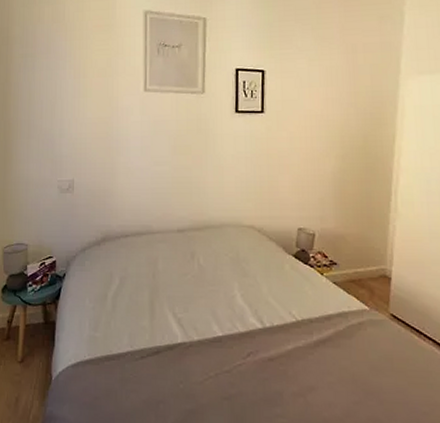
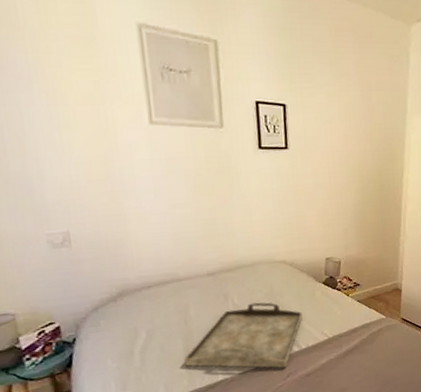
serving tray: none [147,266,268,345] -> present [183,302,303,368]

